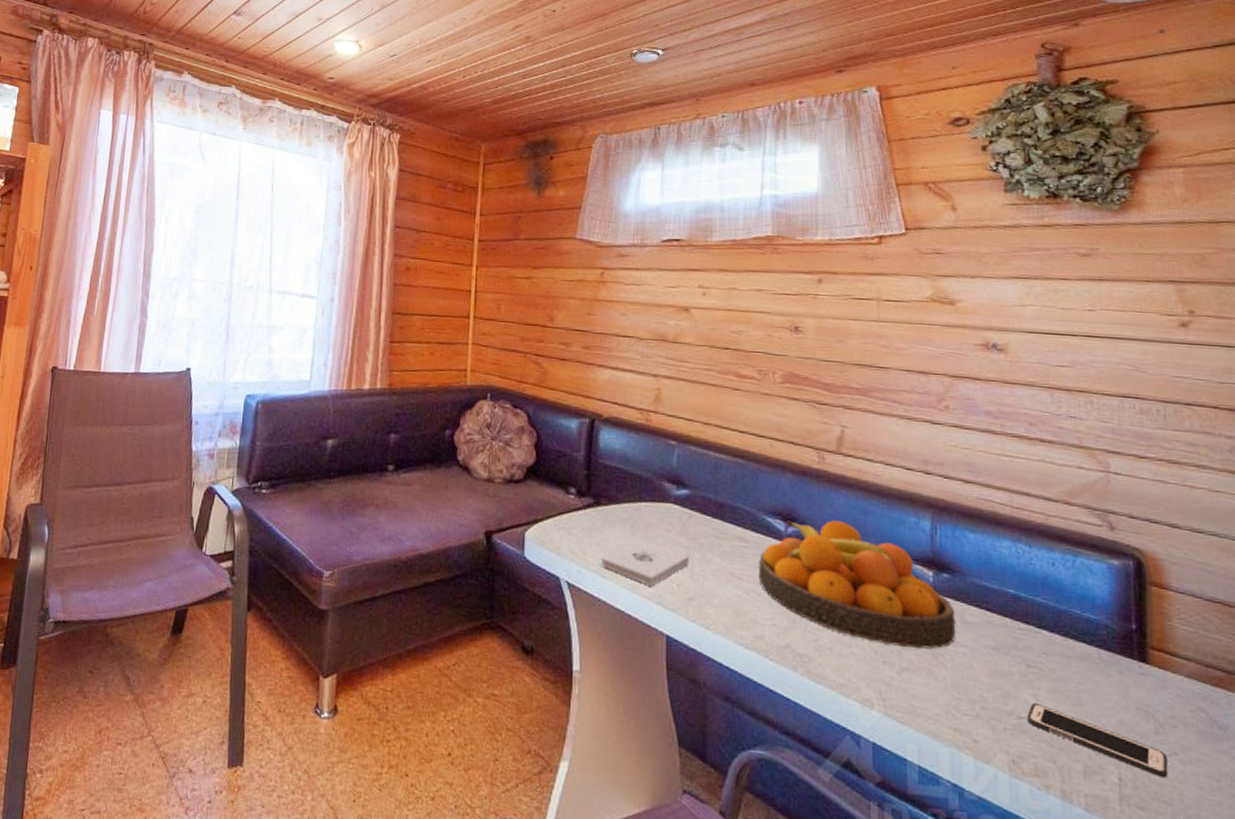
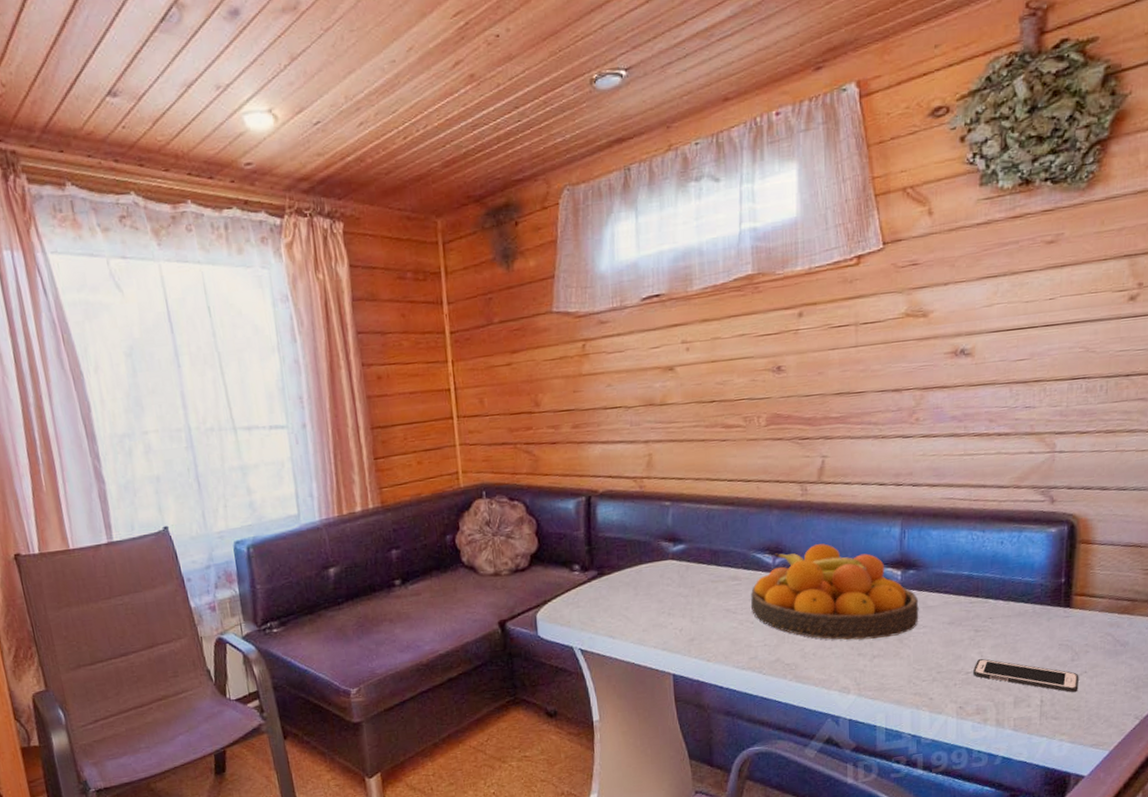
notepad: present [600,538,690,587] -> none [608,597,690,637]

